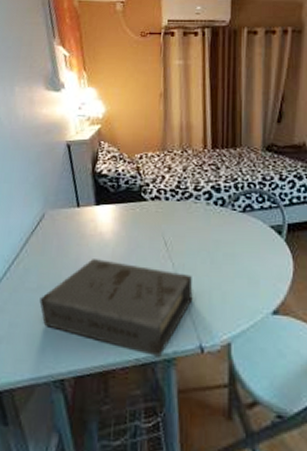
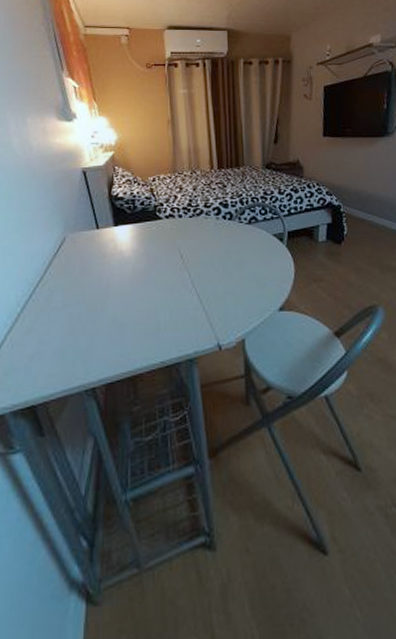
book: present [39,259,193,357] -> none [66,275,209,358]

